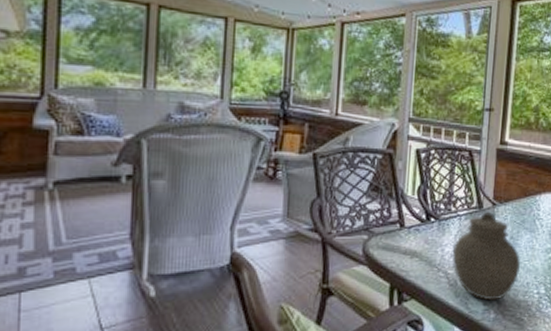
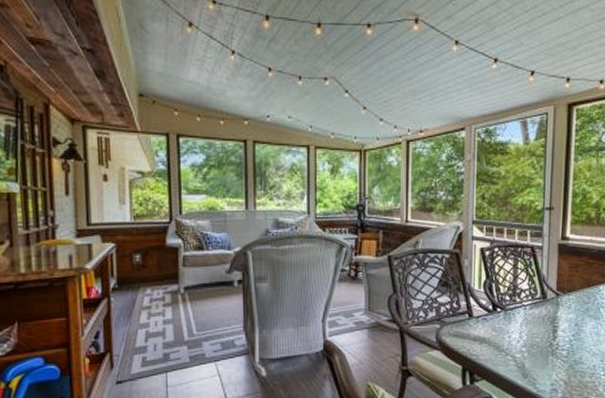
jar: present [452,212,520,301] -> none [519,302,586,382]

